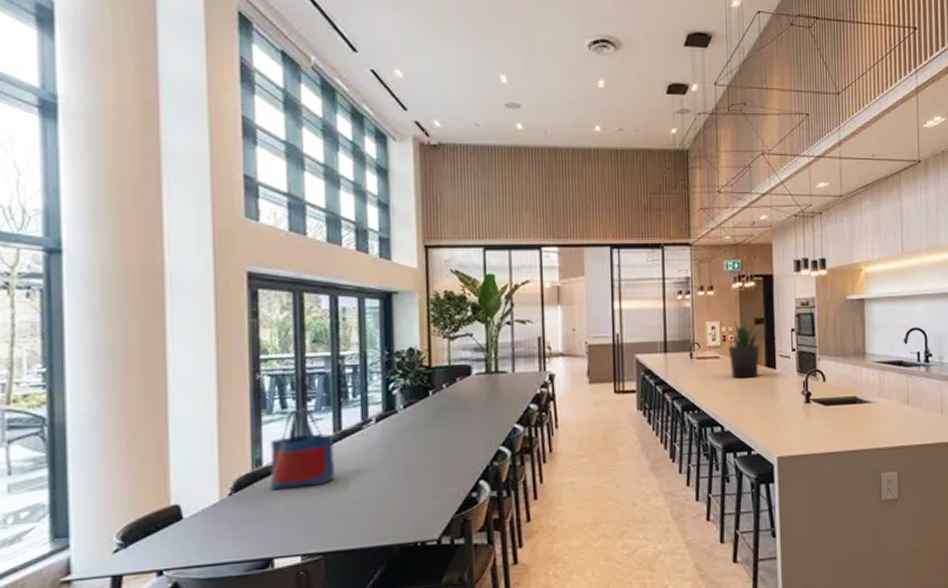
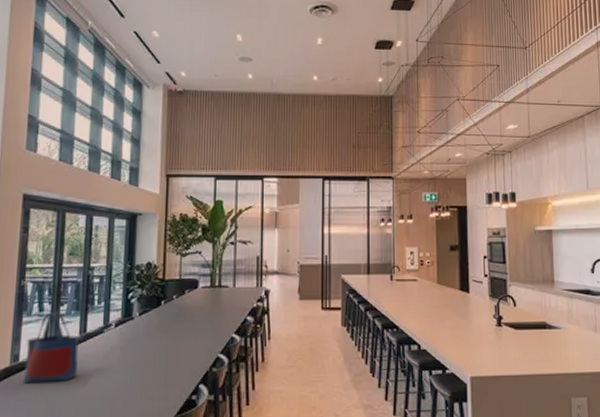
planter: present [728,319,760,379] -> none [425,246,455,302]

